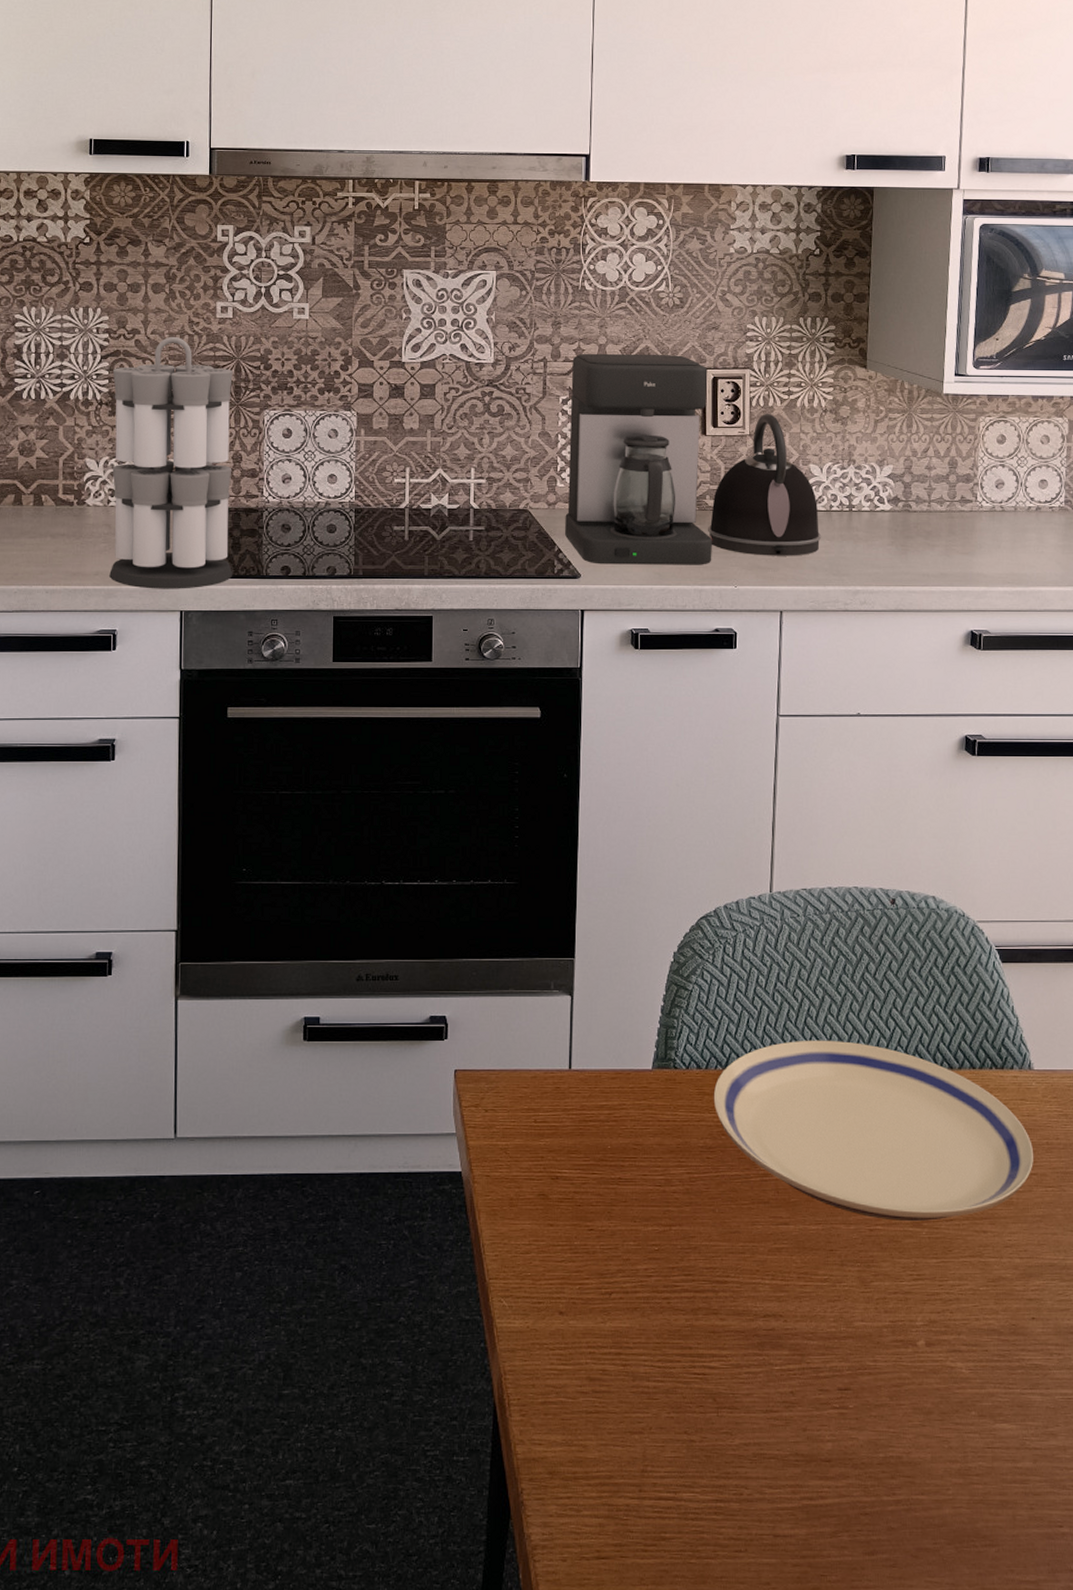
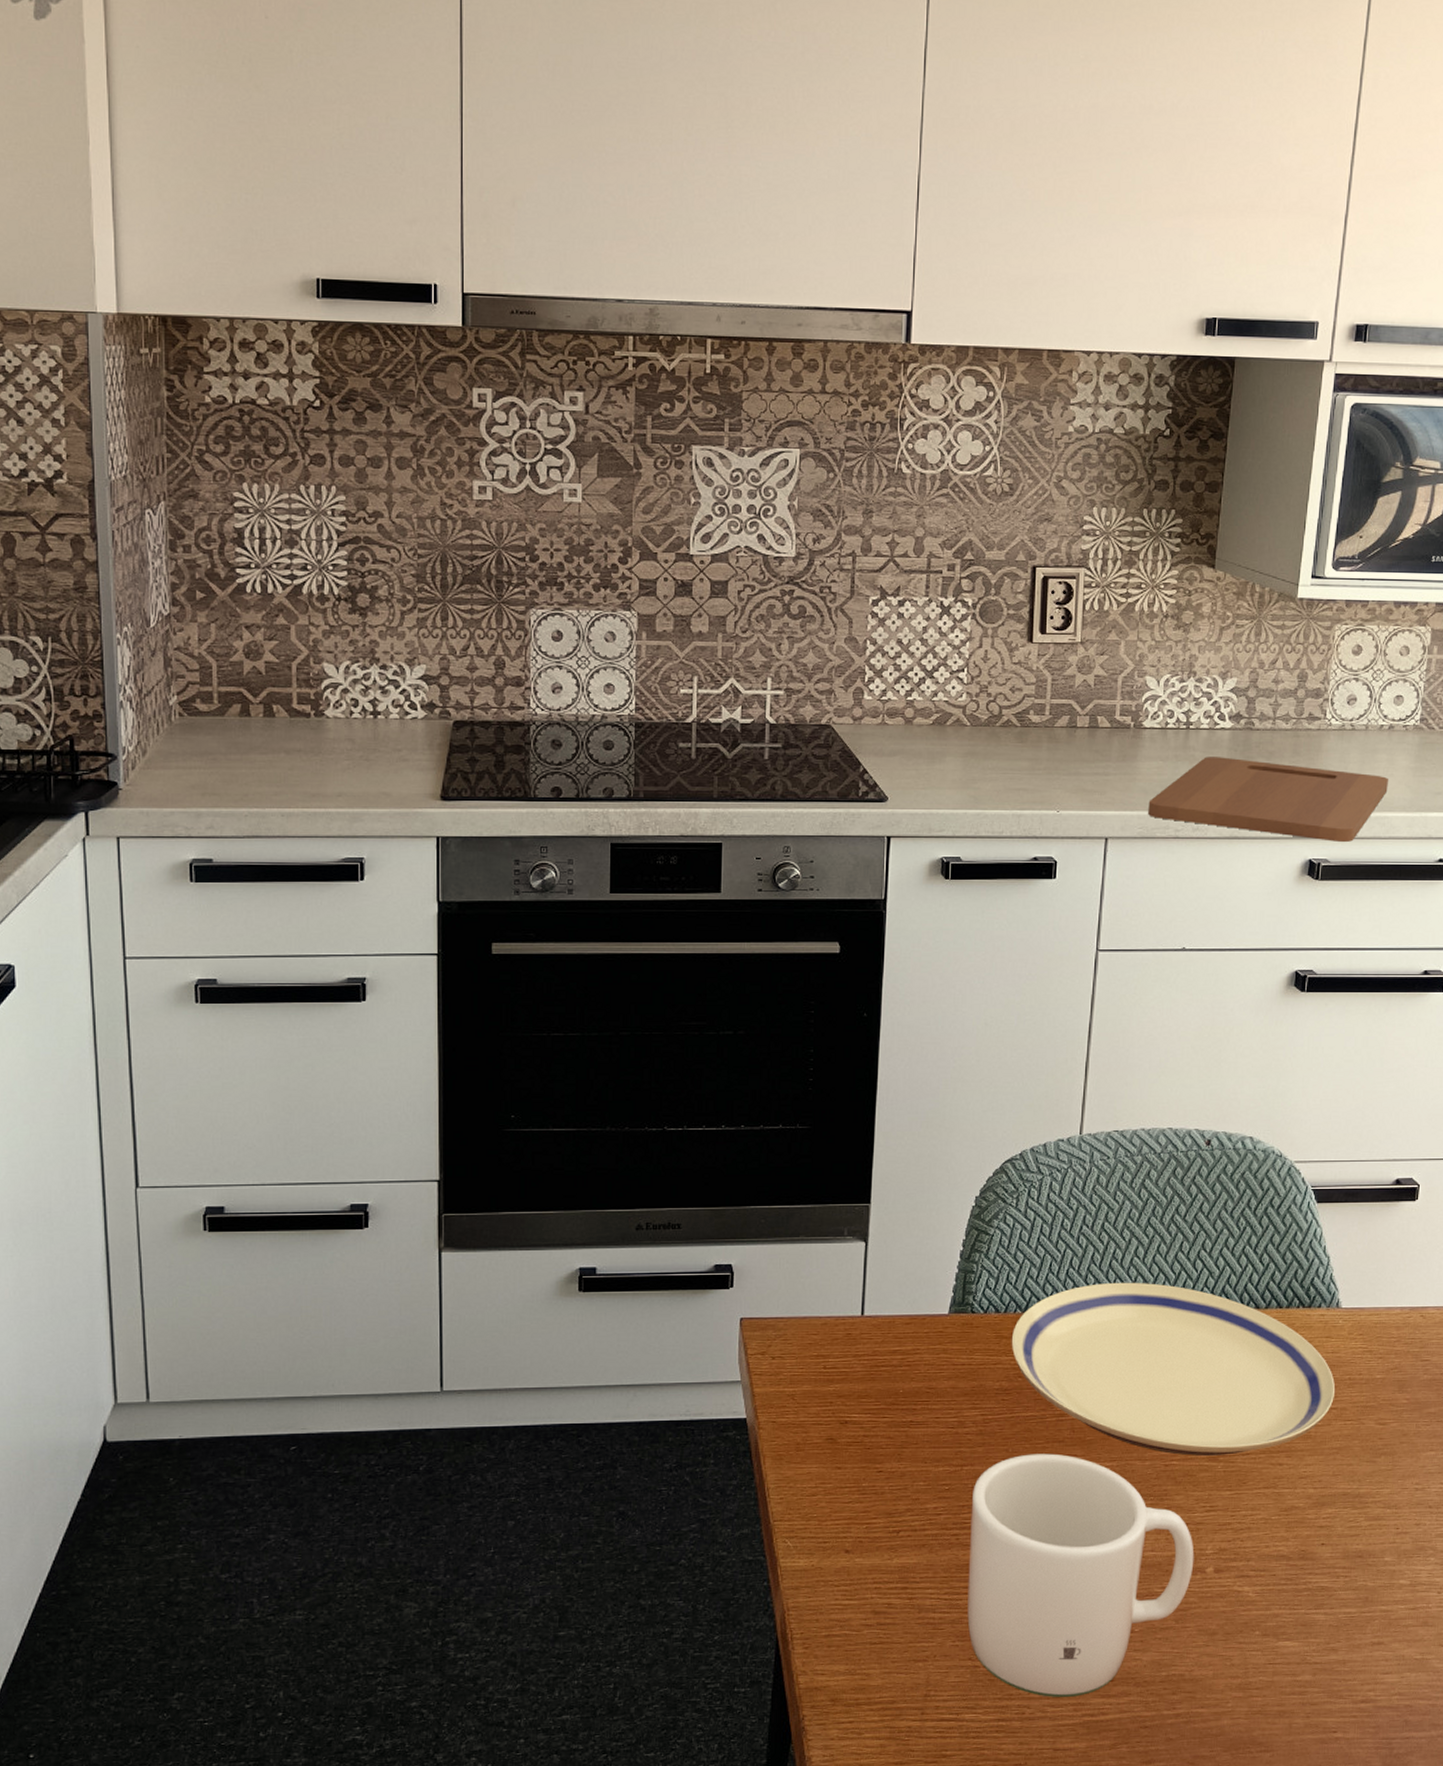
spice rack: present [109,336,233,589] -> none [351,521,496,813]
coffee maker: present [564,353,713,565] -> none [870,547,1037,788]
mug: none [680,1215,905,1477] -> present [967,1453,1195,1697]
kettle: present [707,413,822,556] -> none [1029,618,1155,778]
cutting board: none [818,536,1040,615] -> present [1148,757,1388,843]

